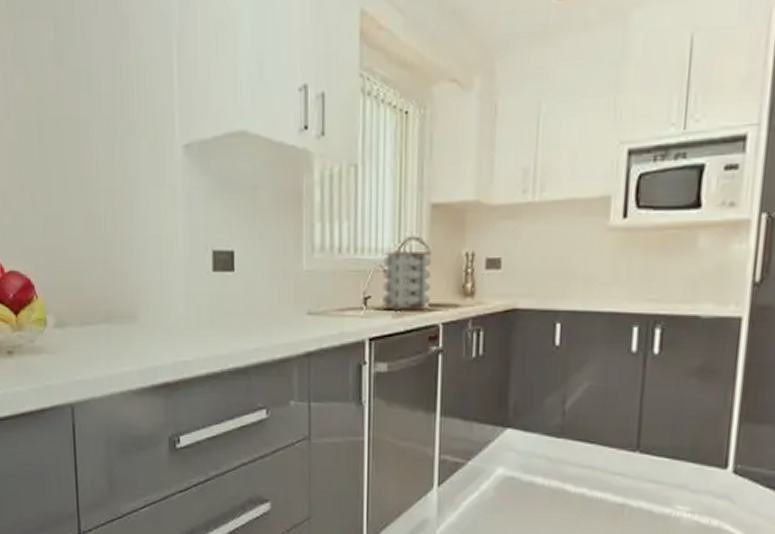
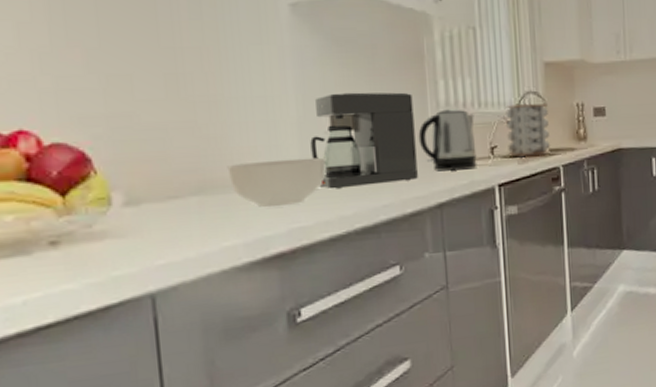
bowl: none [128,296,207,339] -> present [227,157,326,207]
coffee maker: none [195,233,289,328] -> present [310,92,418,190]
kettle: none [291,254,349,319] -> present [418,109,477,172]

